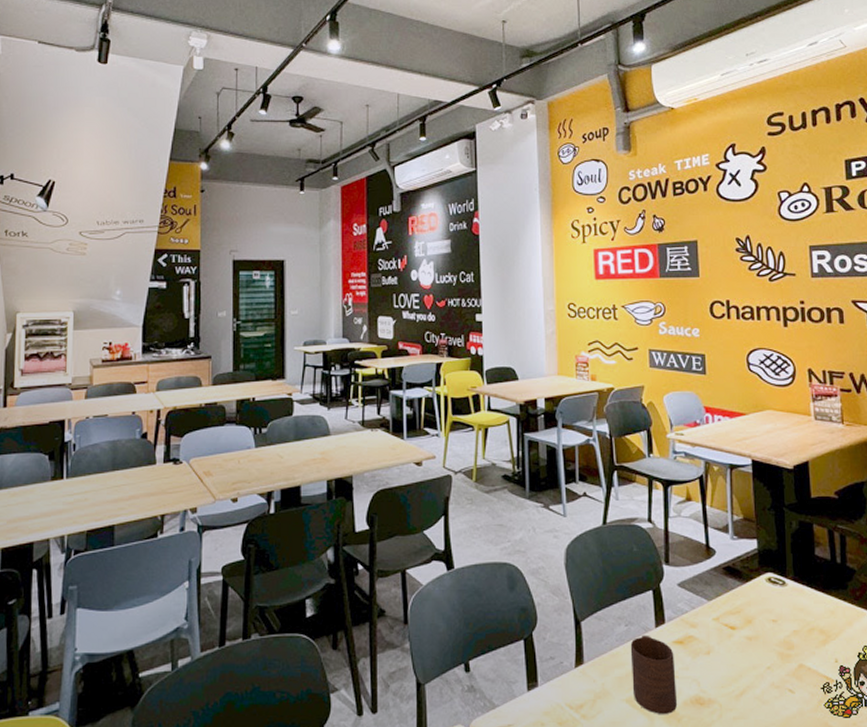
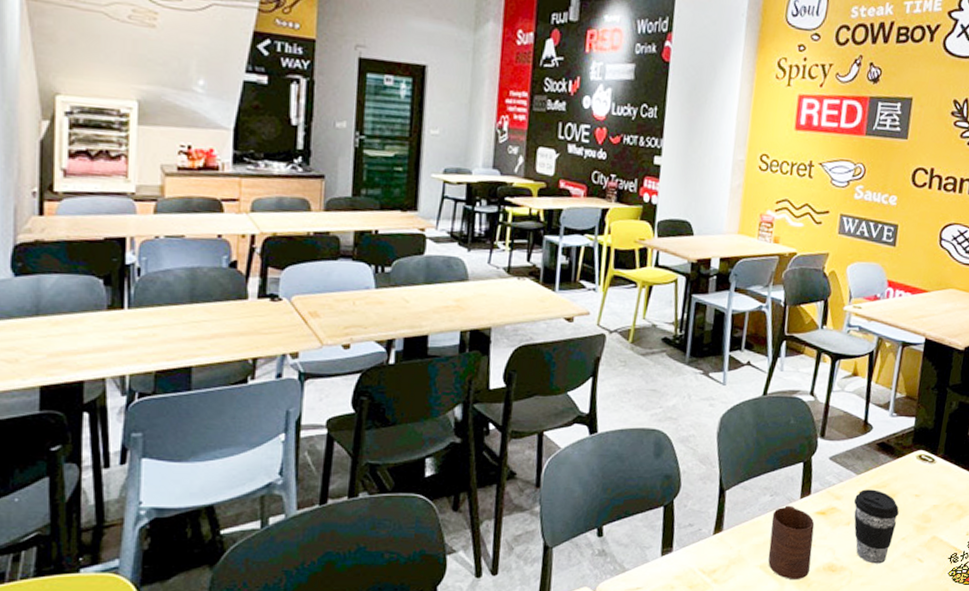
coffee cup: none [711,616,759,696] -> present [854,489,899,564]

